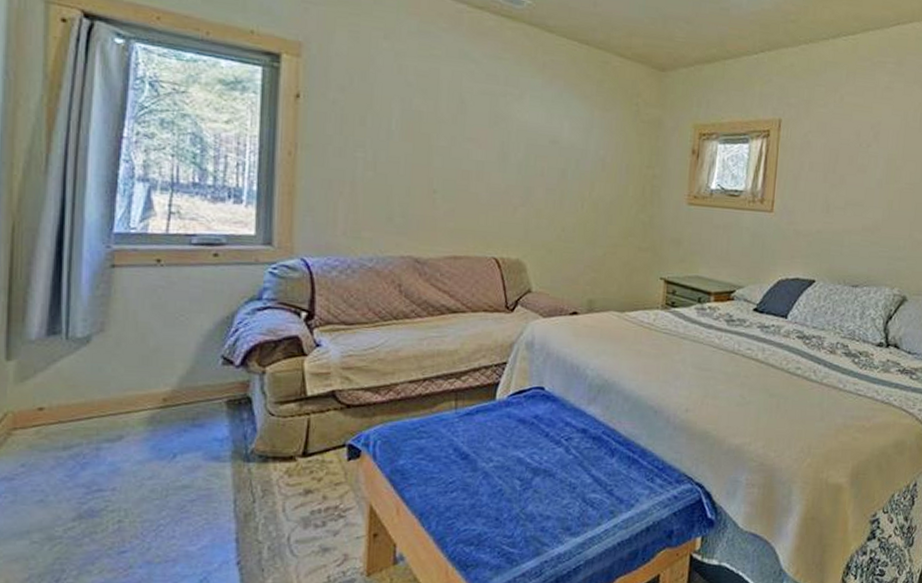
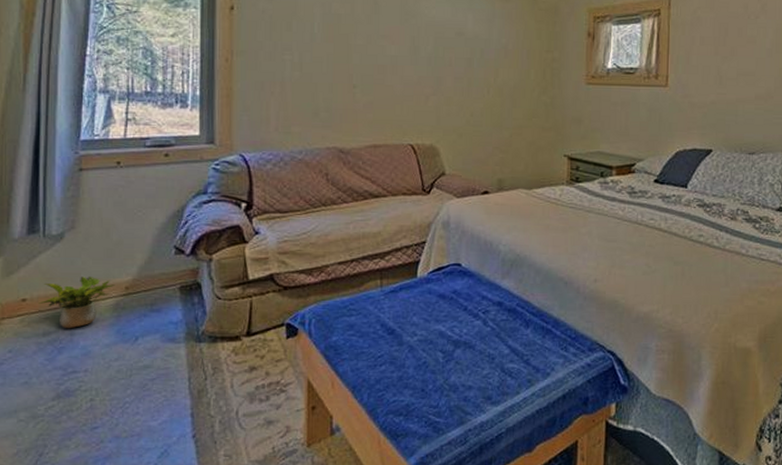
potted plant: none [59,385,151,443] -> present [39,277,115,329]

